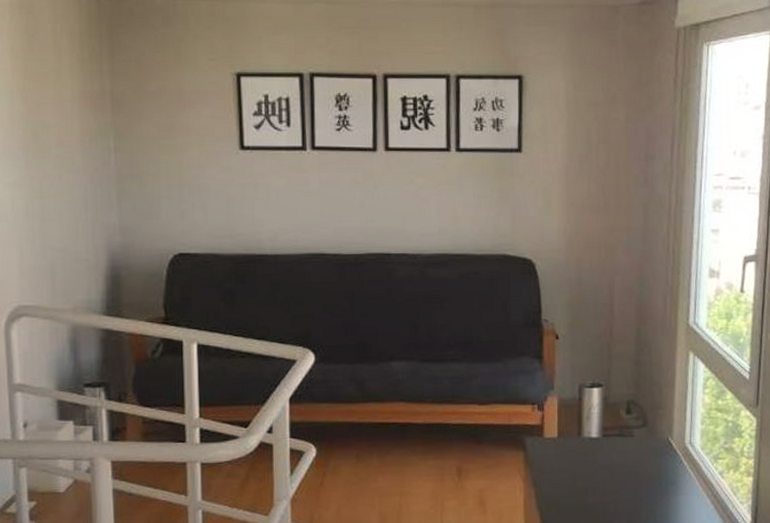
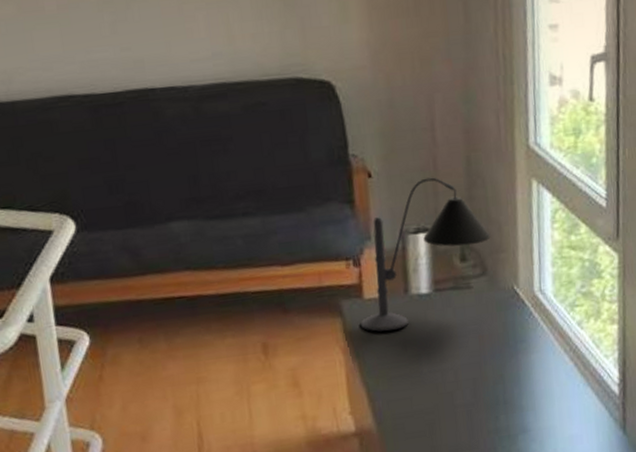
desk lamp: none [539,343,652,466] -> present [360,177,491,332]

